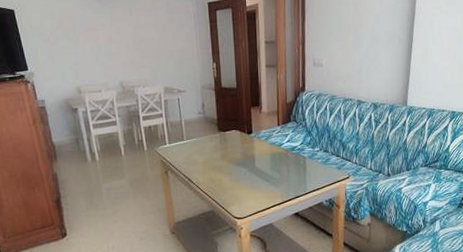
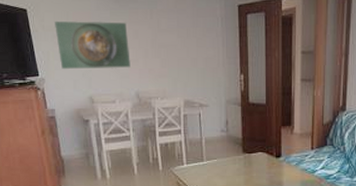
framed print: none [40,19,114,63] -> present [54,20,131,69]

